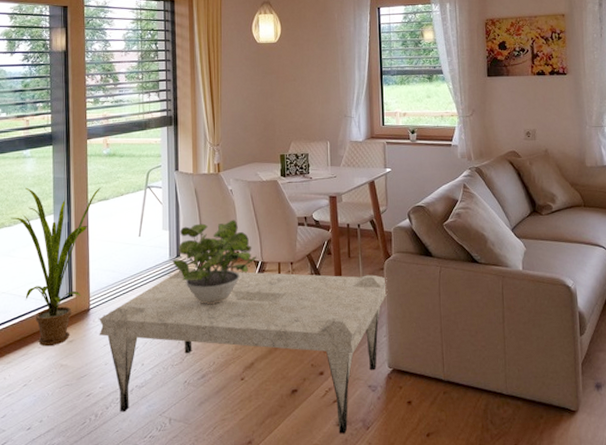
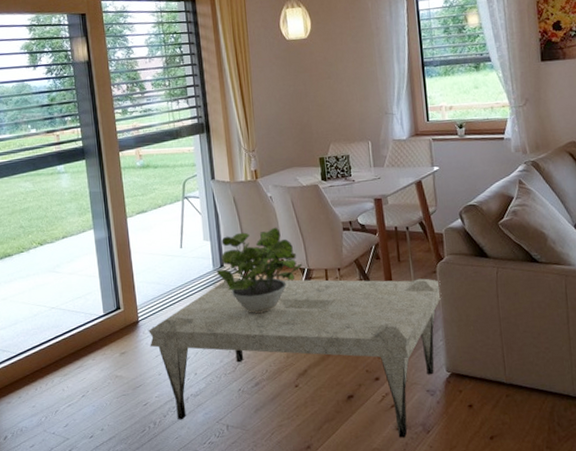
house plant: present [11,187,102,347] -> none [52,200,139,359]

